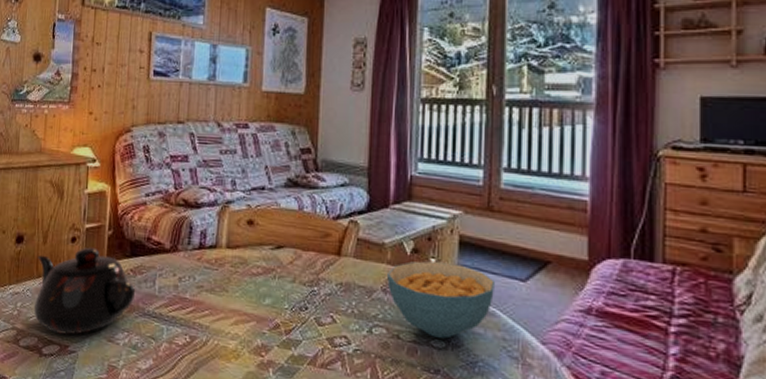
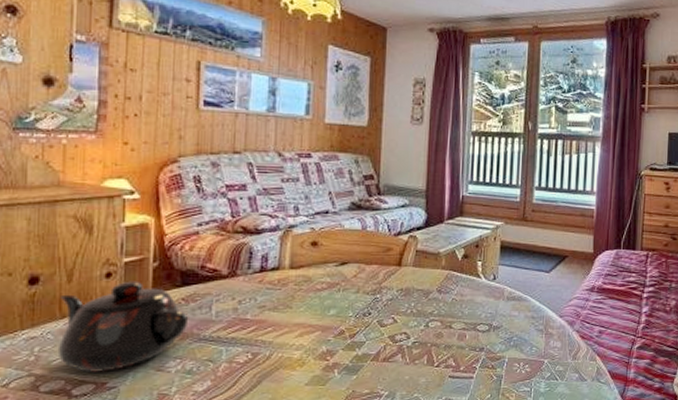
cereal bowl: present [387,261,495,339] -> none [442,264,527,323]

